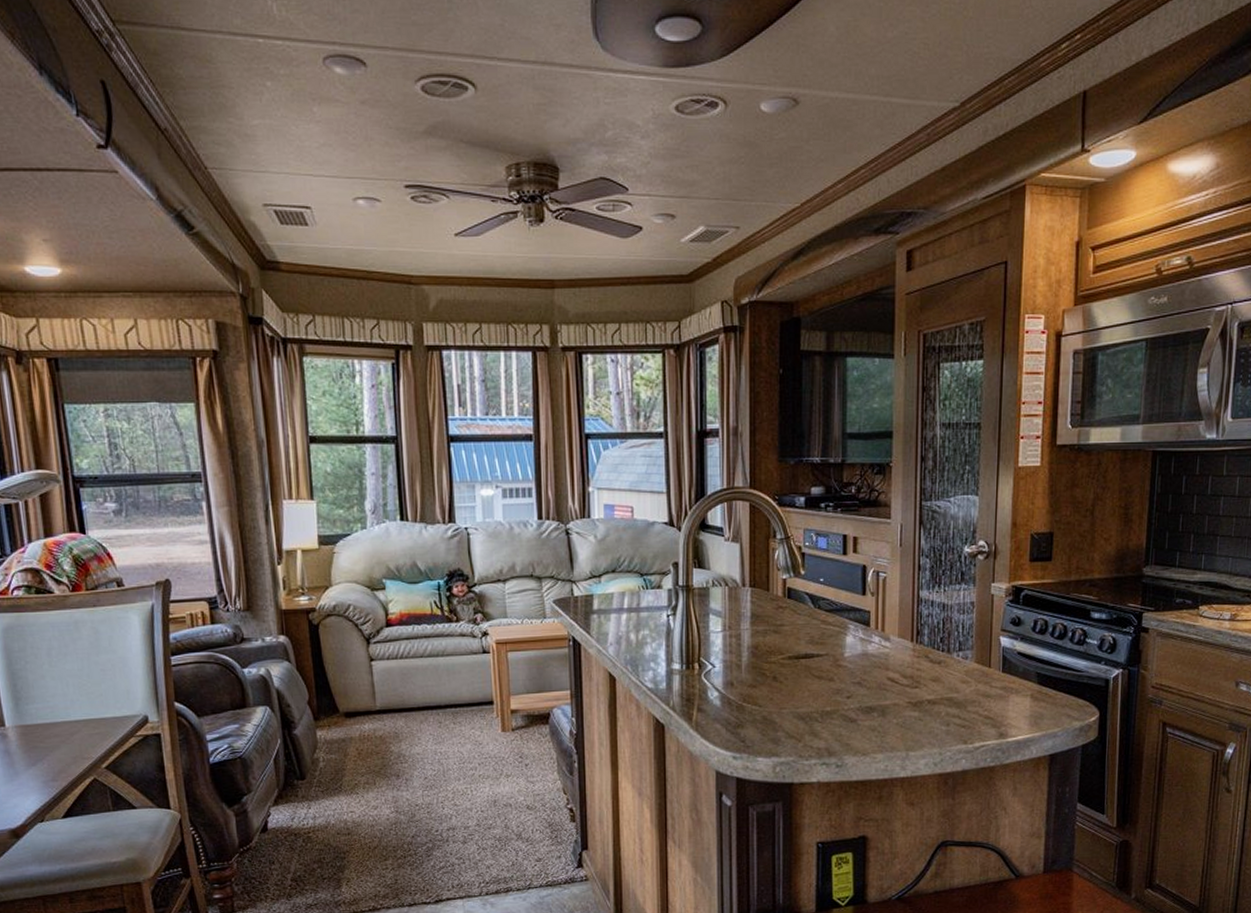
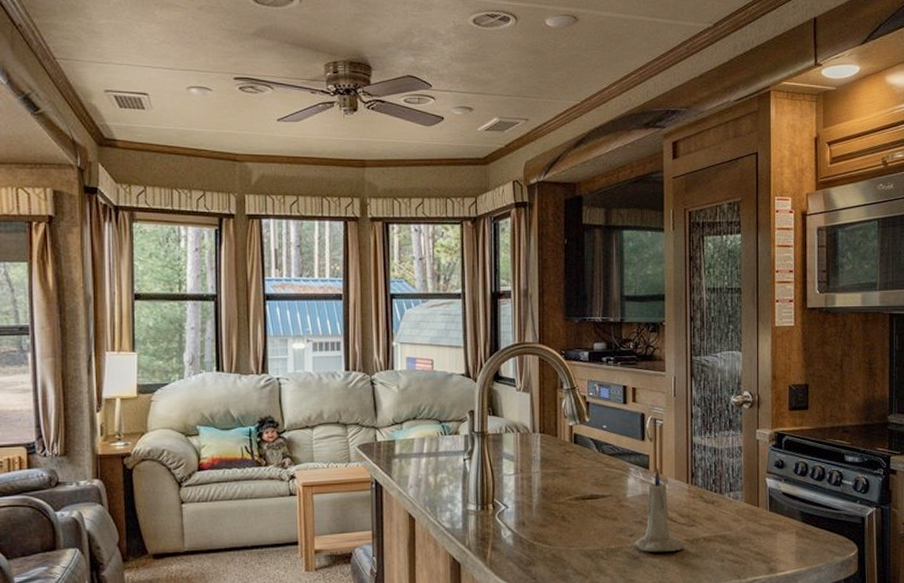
candle: none [852,624,907,715] -> present [635,467,685,552]

